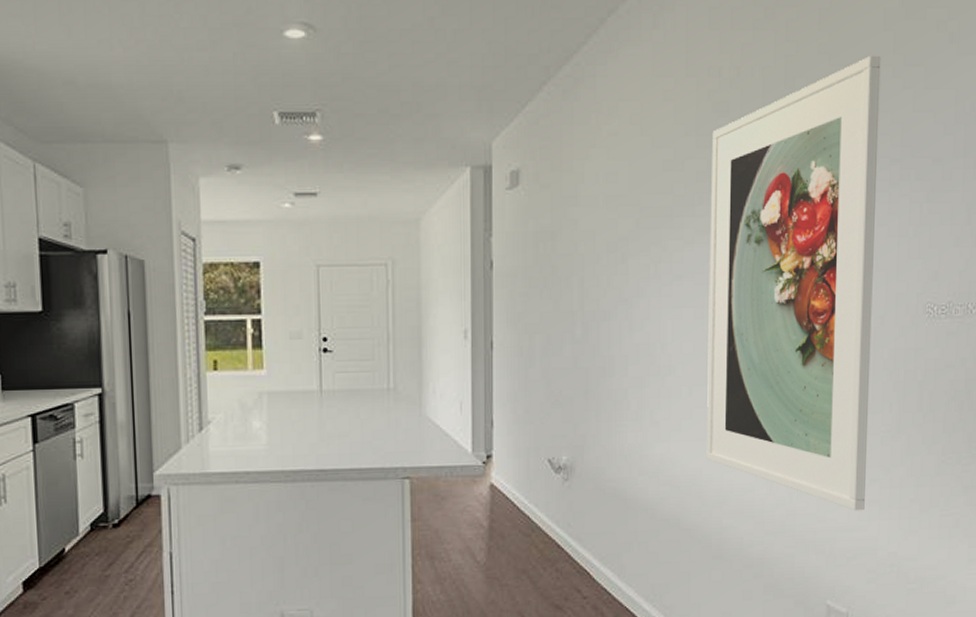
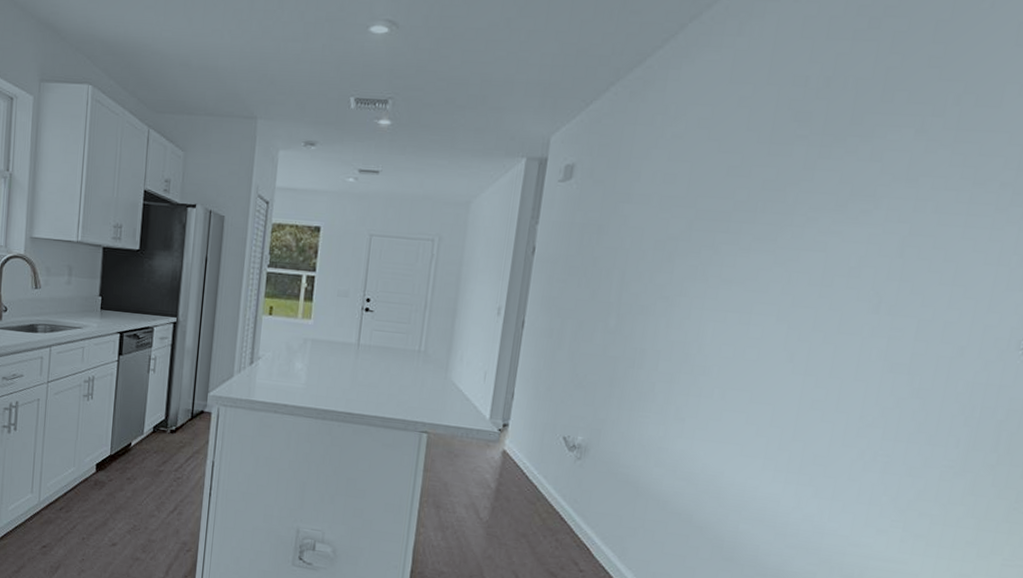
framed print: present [706,56,881,511] -> none [731,72,1007,543]

